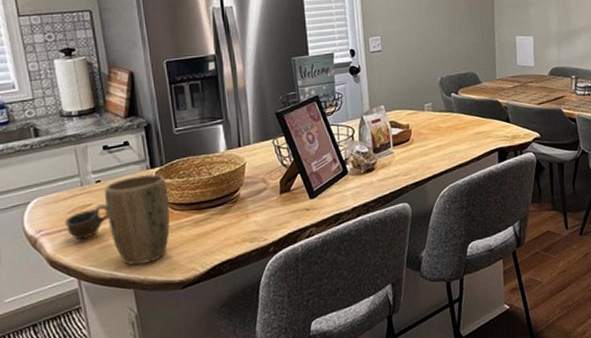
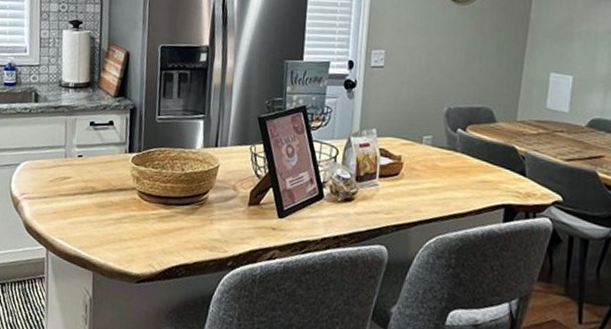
cup: present [64,204,109,240] -> none [44,179,84,211]
plant pot: present [105,174,170,265] -> none [82,157,141,249]

